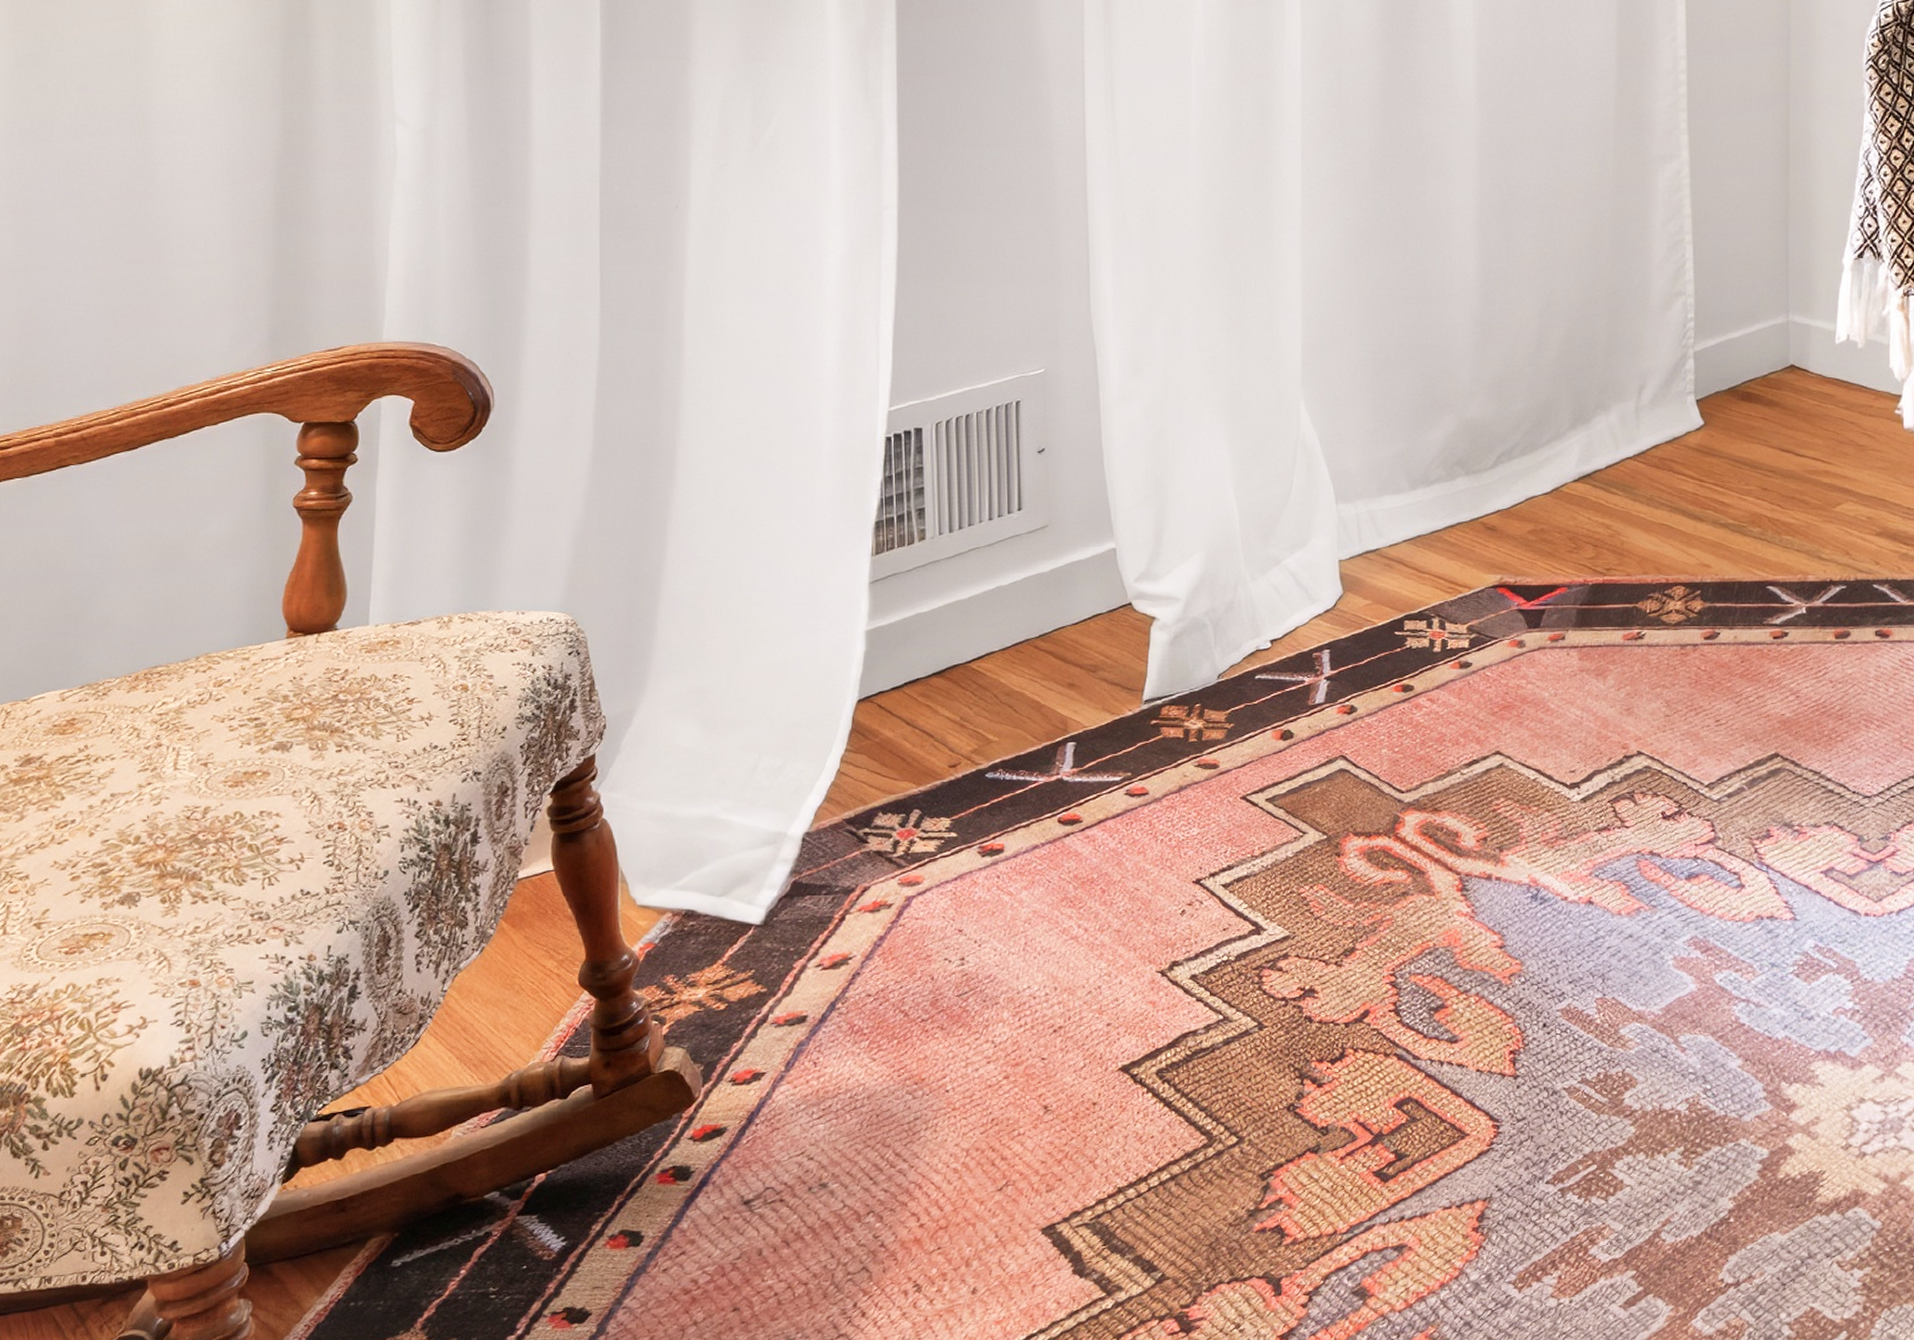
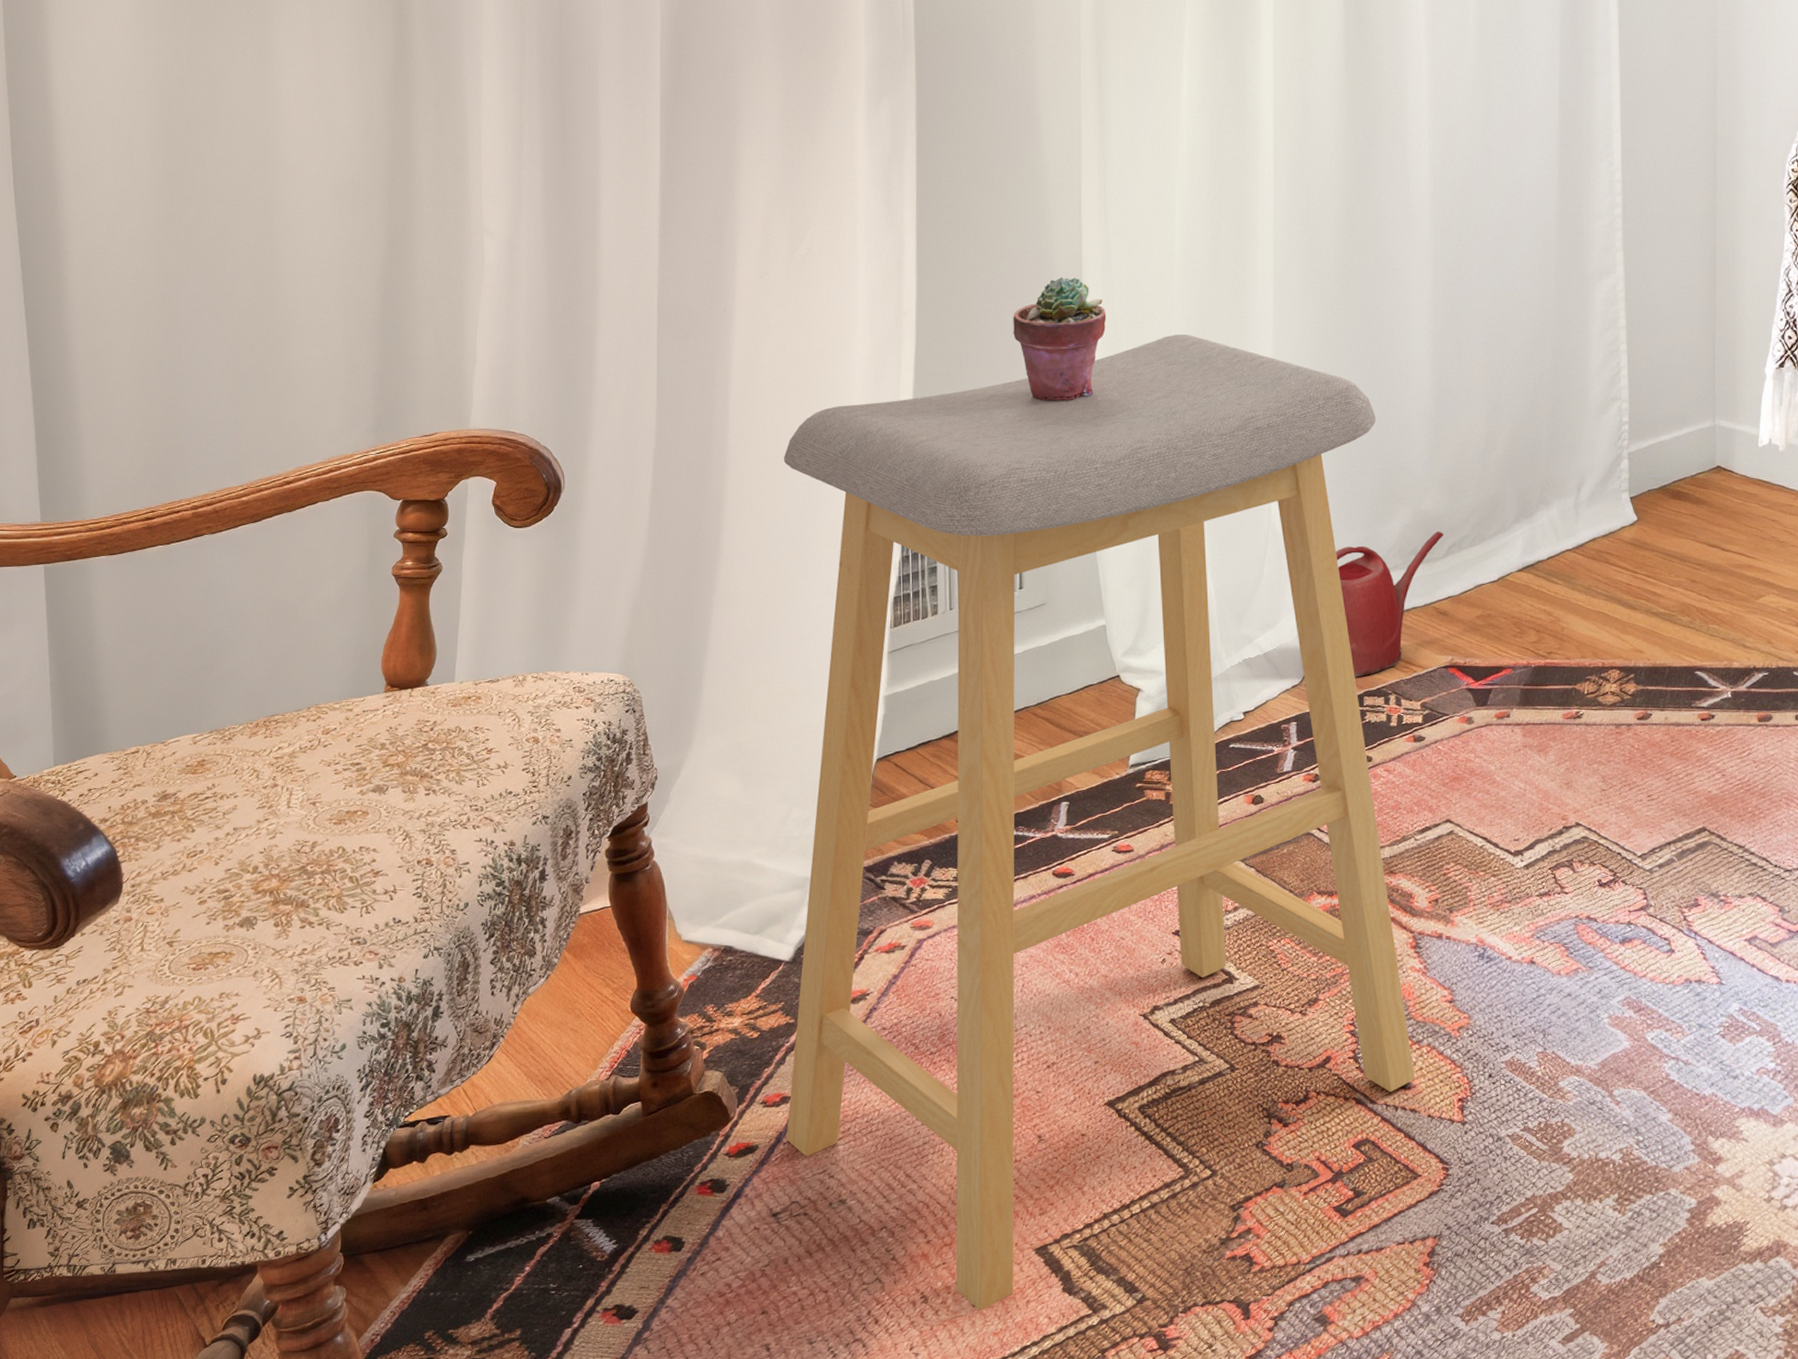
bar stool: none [747,228,1462,1298] -> present [783,334,1415,1311]
potted succulent: none [1008,165,1114,303] -> present [1013,276,1107,401]
watering can: none [1372,440,1493,600] -> present [1336,531,1445,677]

